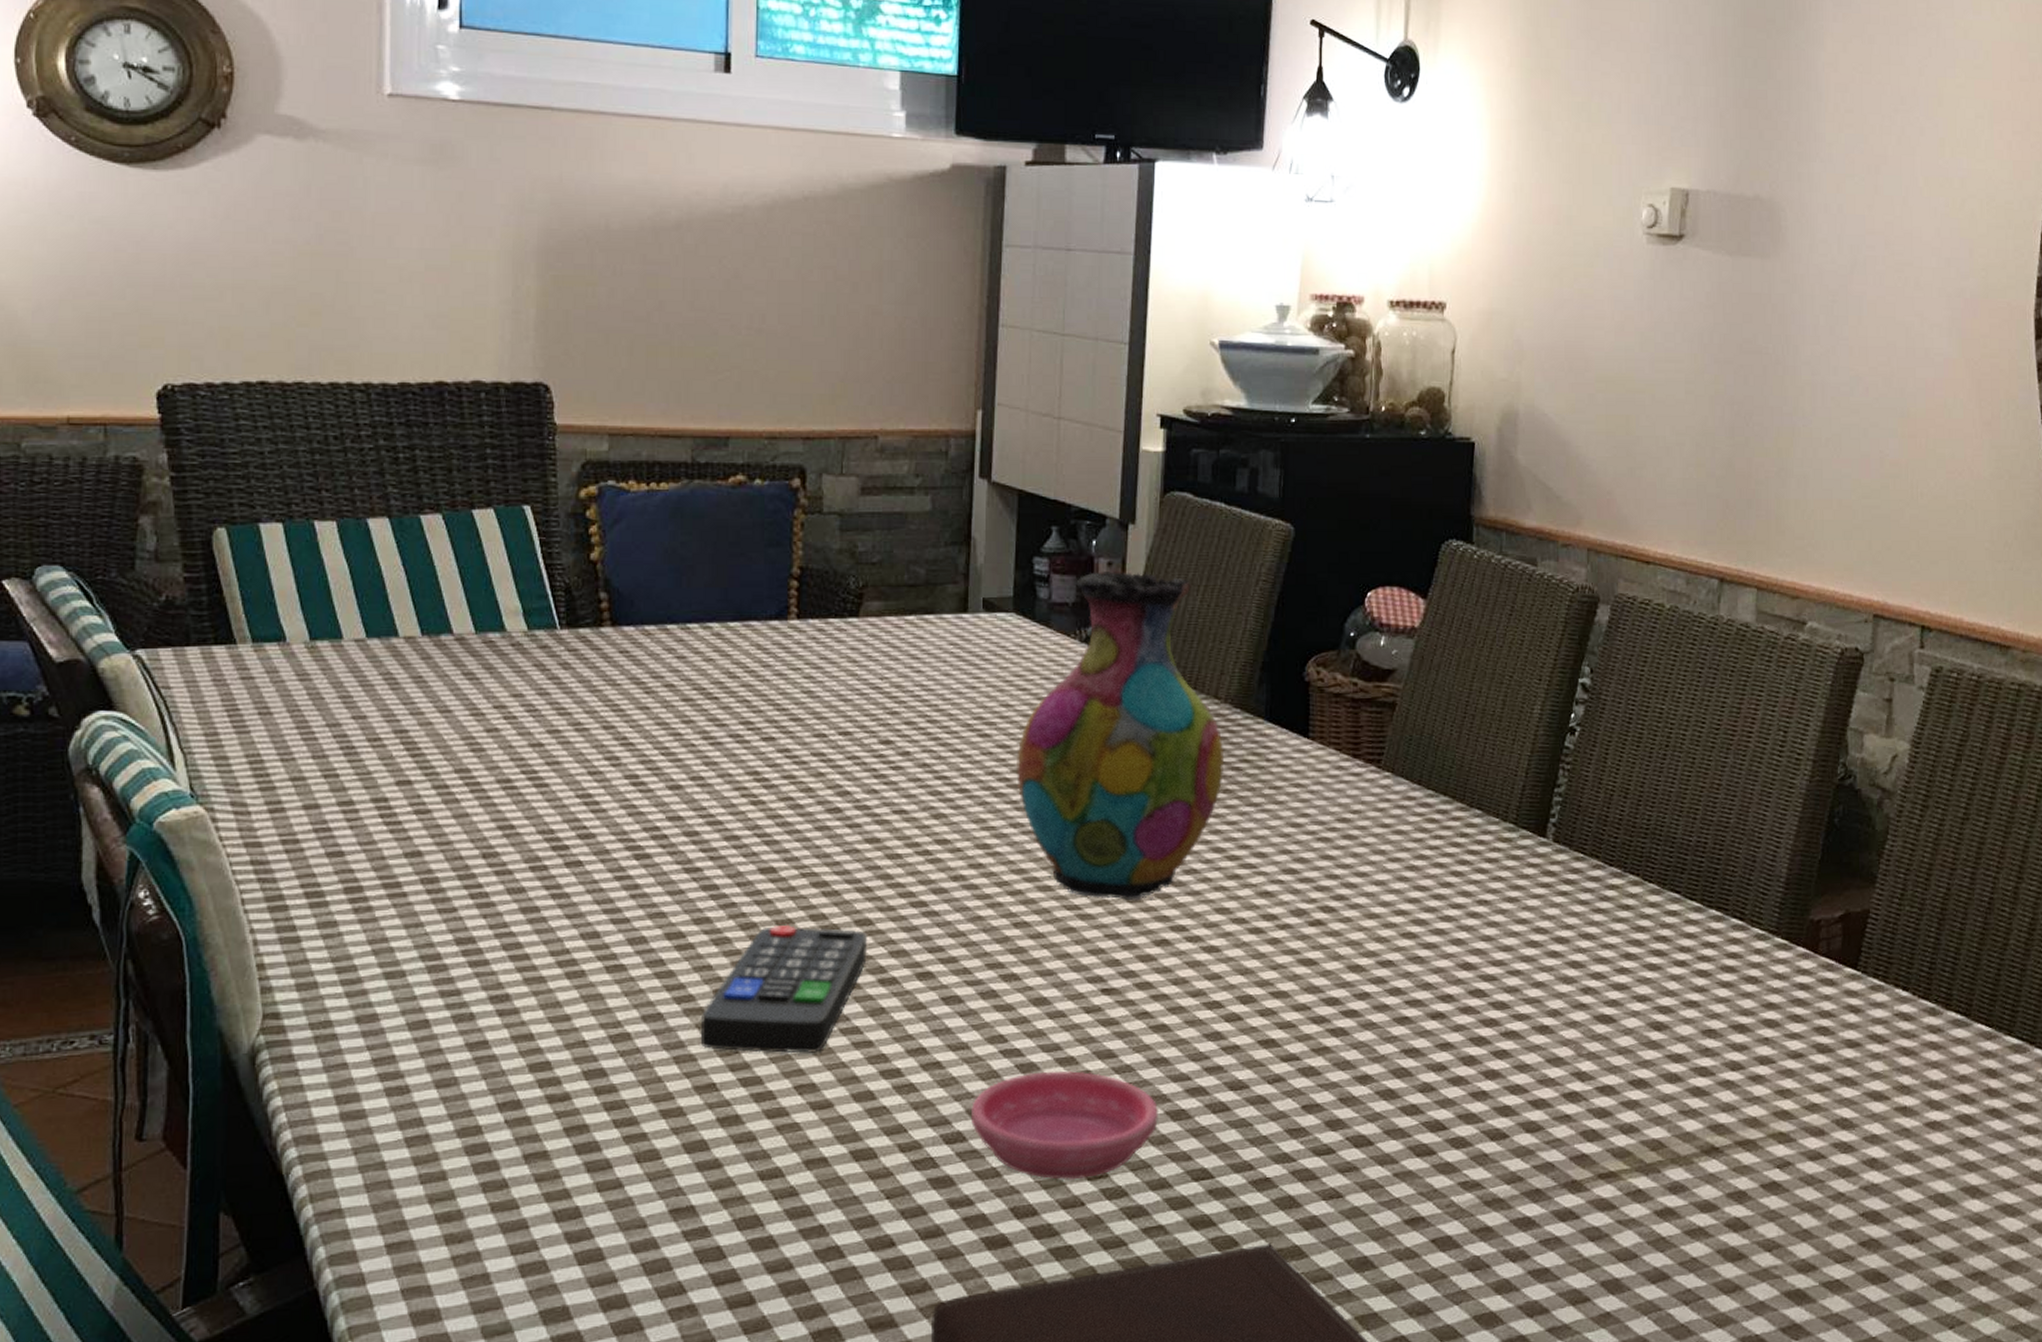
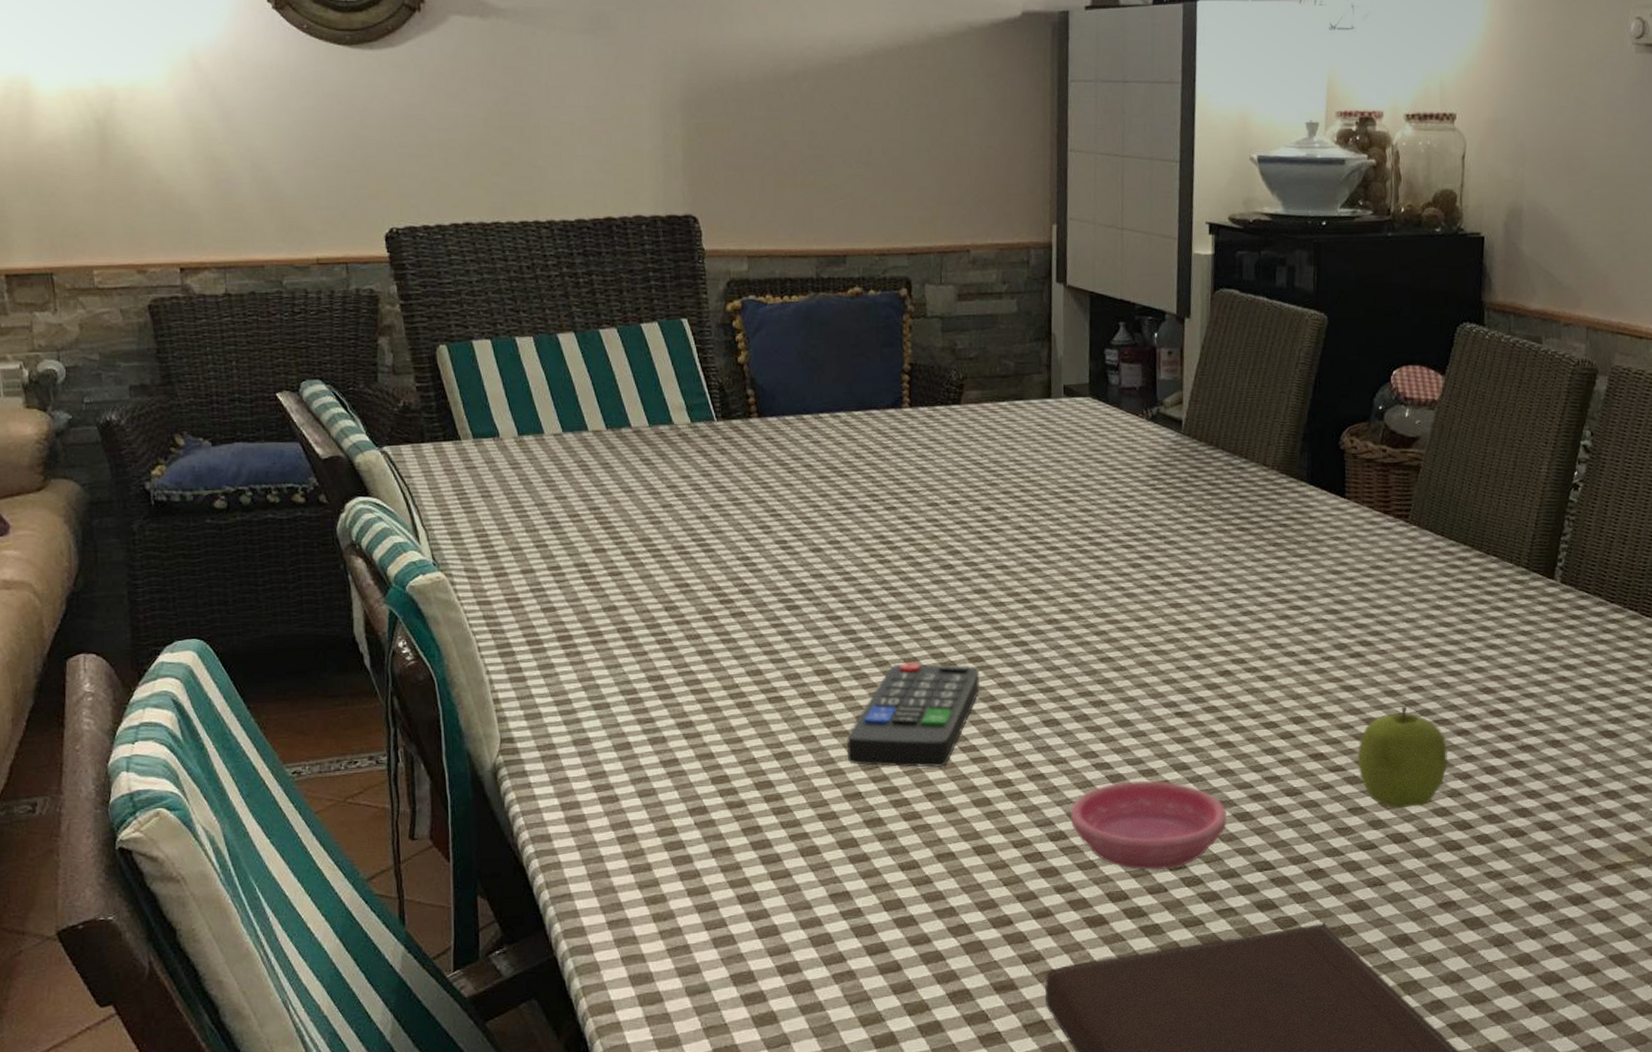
vase: present [1015,572,1225,901] -> none [1096,359,1274,639]
fruit: none [1315,983,1419,1106] -> present [1357,706,1448,809]

